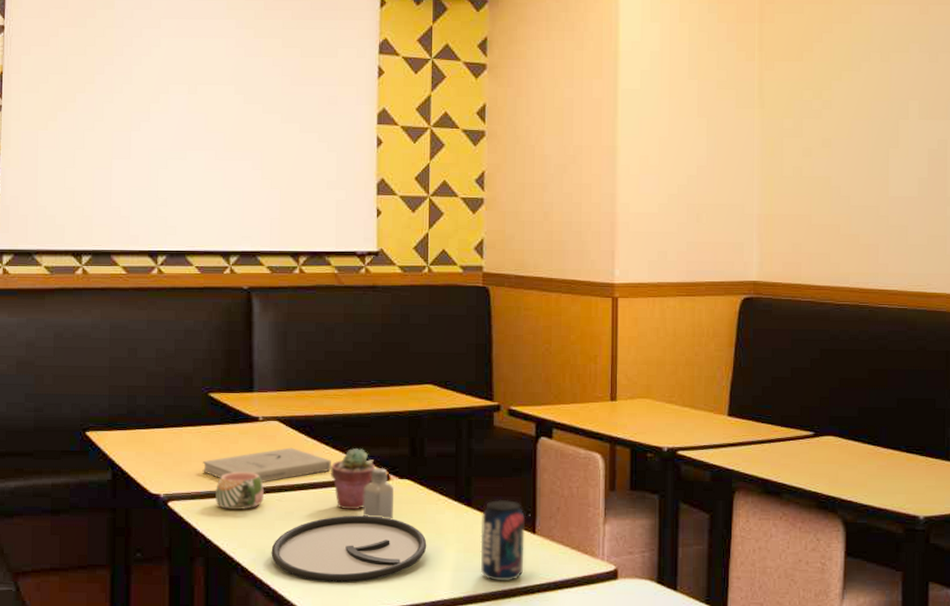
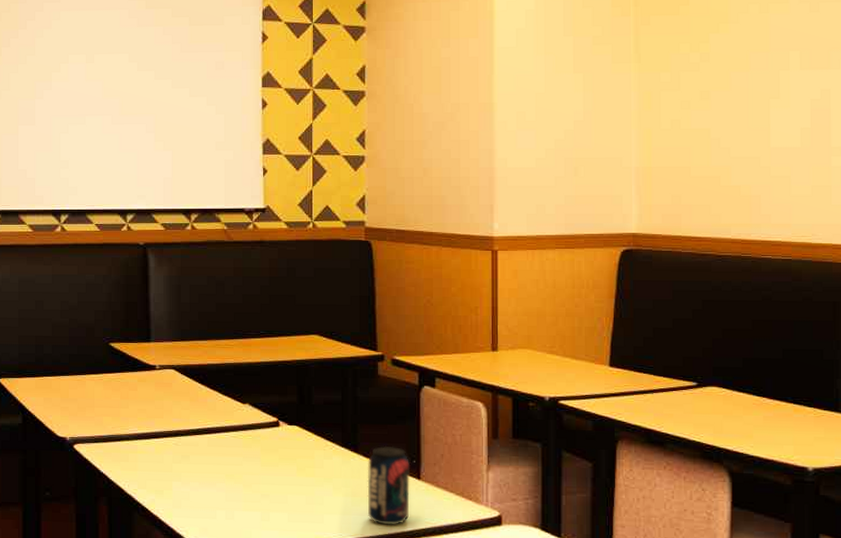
book: present [202,447,331,483] -> none [104,394,224,427]
mug: present [215,471,264,509] -> none [117,417,161,453]
plate: present [271,515,427,583] -> none [169,459,316,524]
potted succulent: present [331,448,376,509] -> none [224,396,266,454]
saltshaker: present [362,468,395,519] -> none [254,414,284,464]

